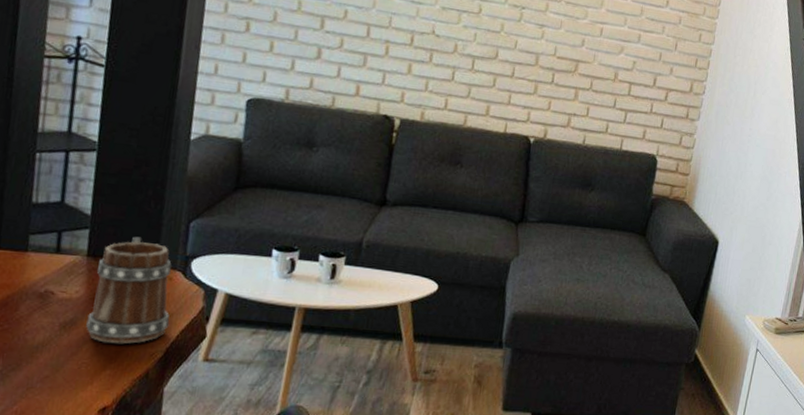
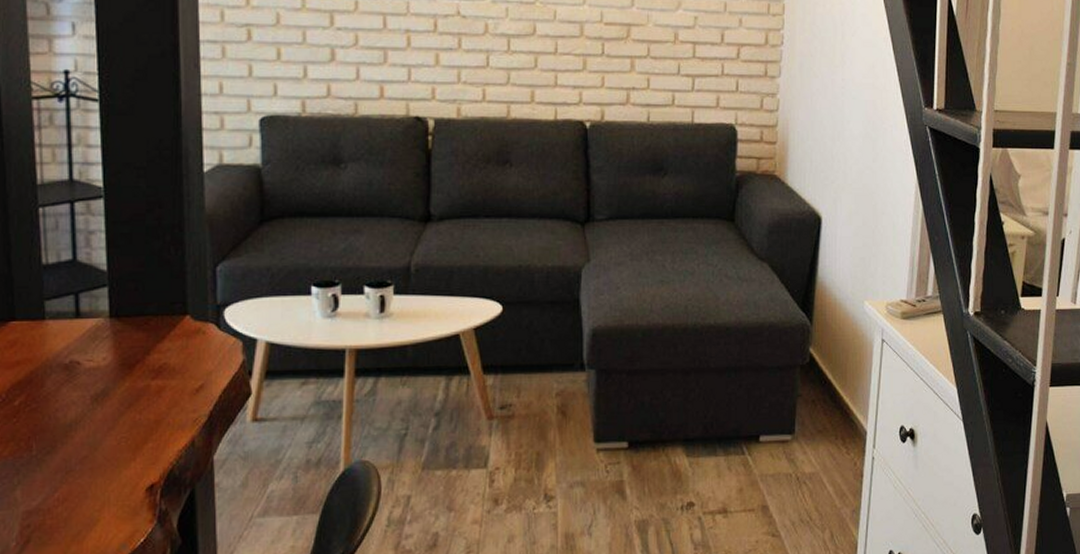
mug: present [86,236,172,345] -> none [119,289,209,413]

